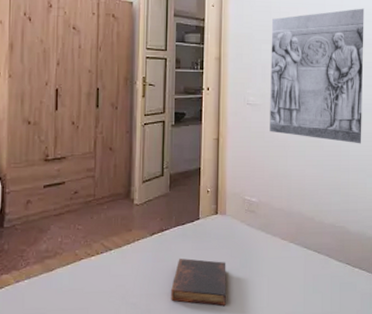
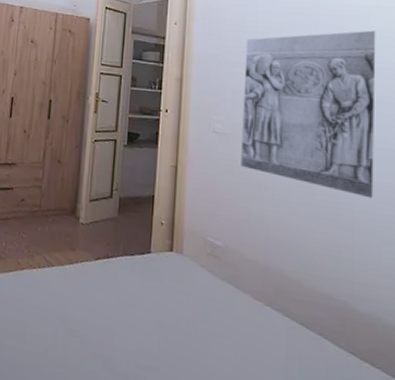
book: present [171,258,226,306] -> none [114,292,181,362]

